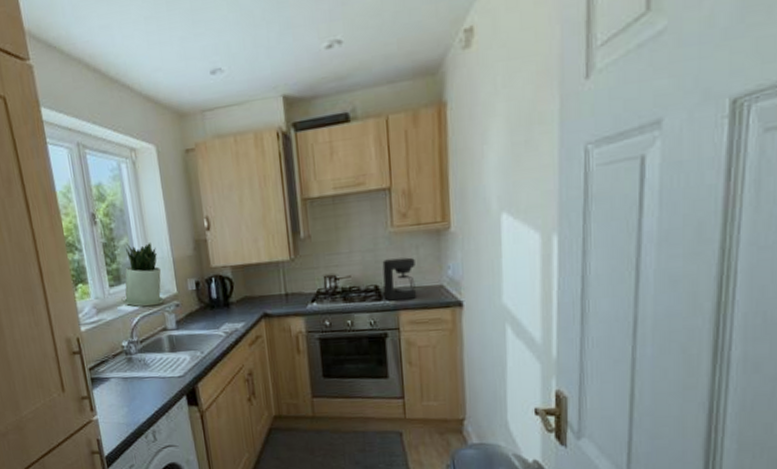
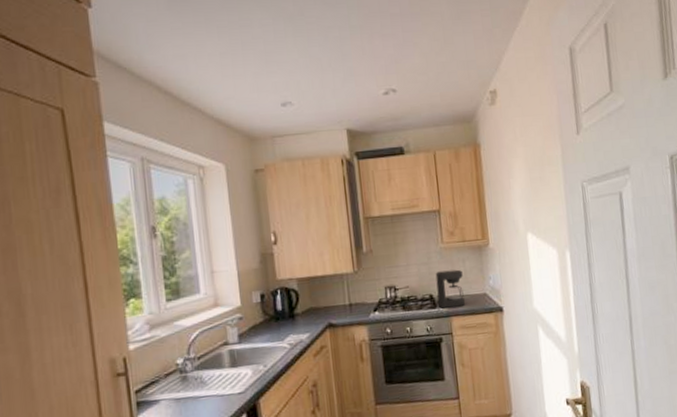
planter: present [121,243,164,307] -> none [179,256,227,321]

